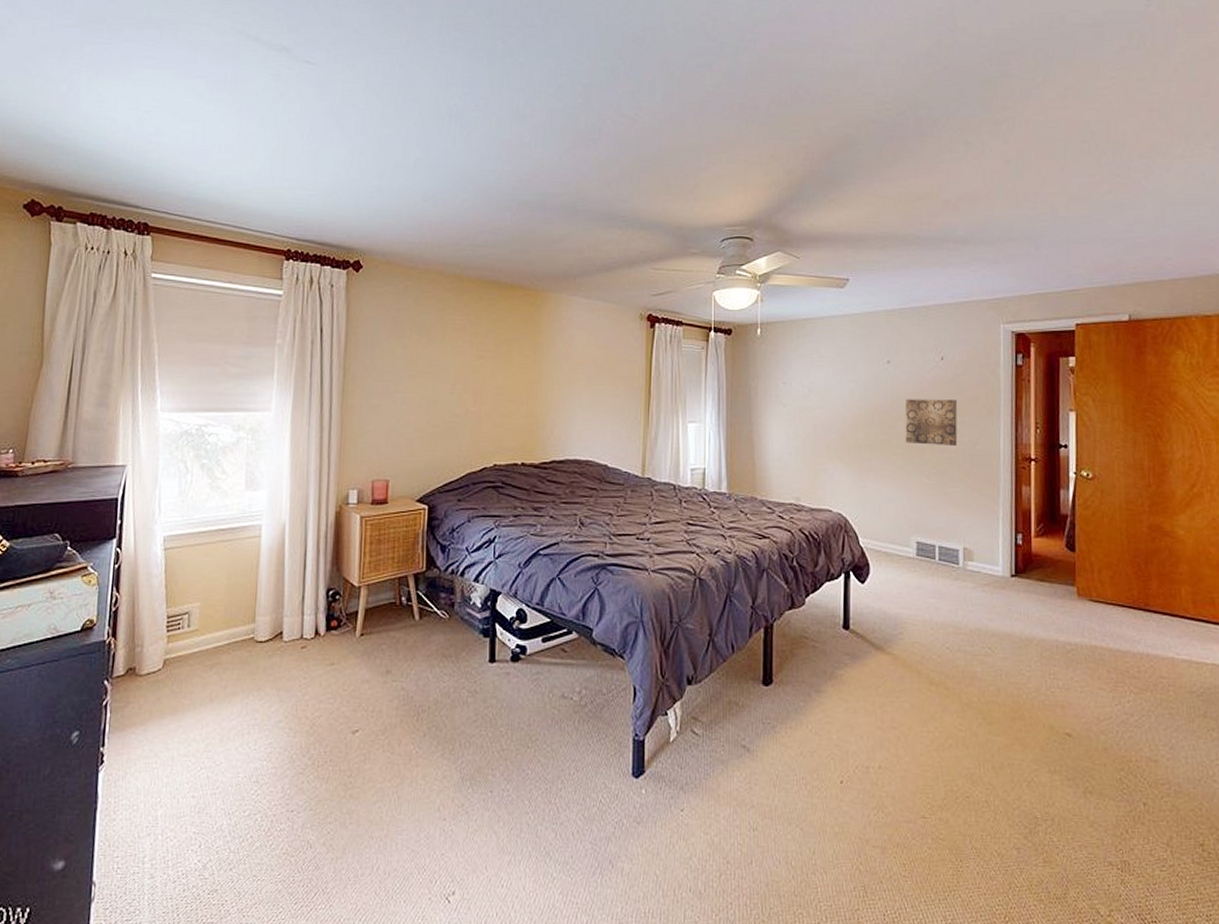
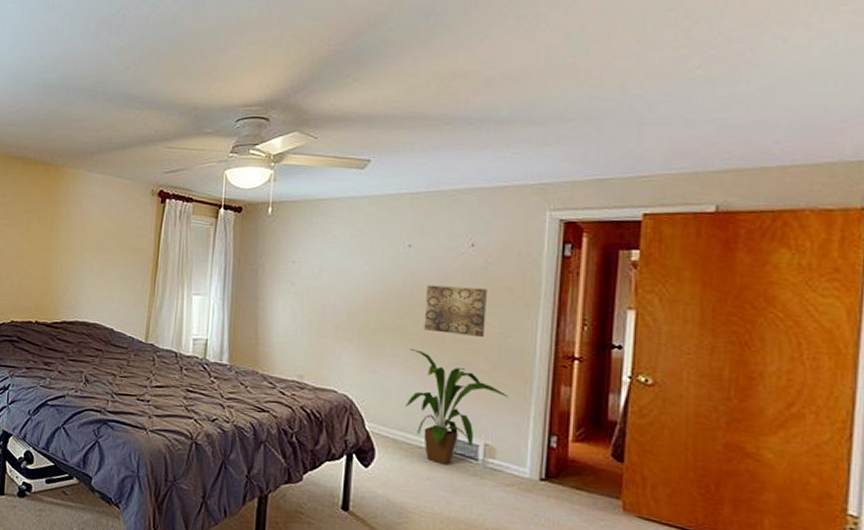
house plant: none [894,462,981,572] -> present [406,349,510,465]

